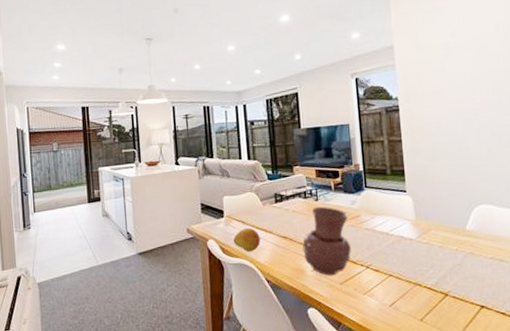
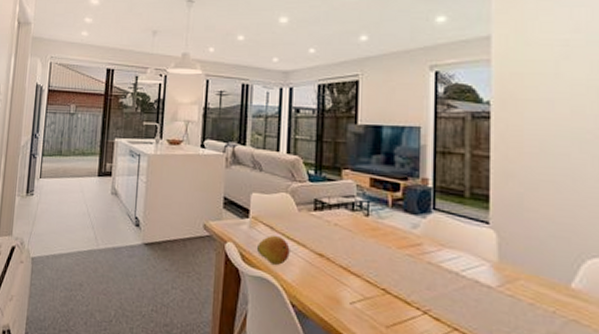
vase: present [302,206,351,276] -> none [341,223,408,315]

